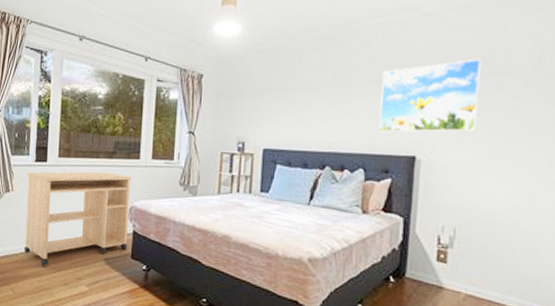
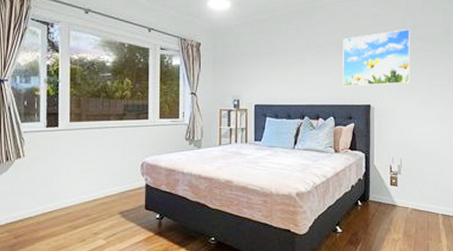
desk: present [23,172,131,266] -> none [38,133,141,226]

